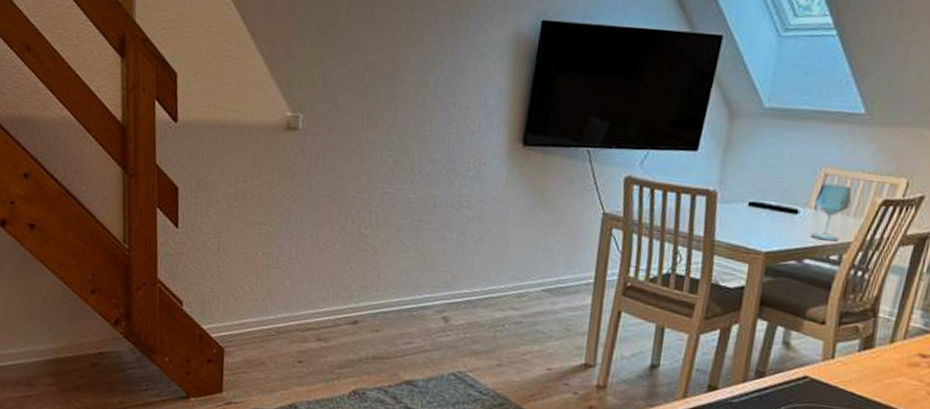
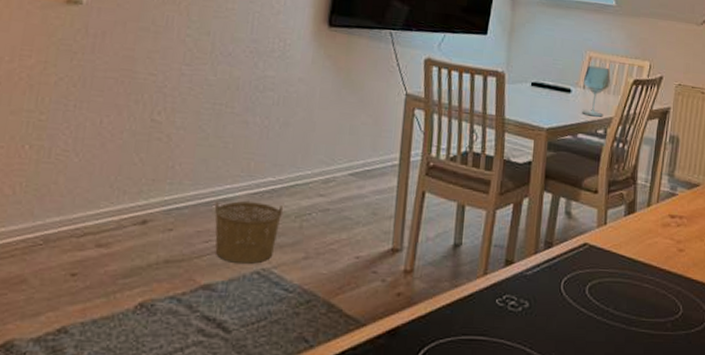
basket: none [415,308,477,367] -> present [215,201,283,264]

